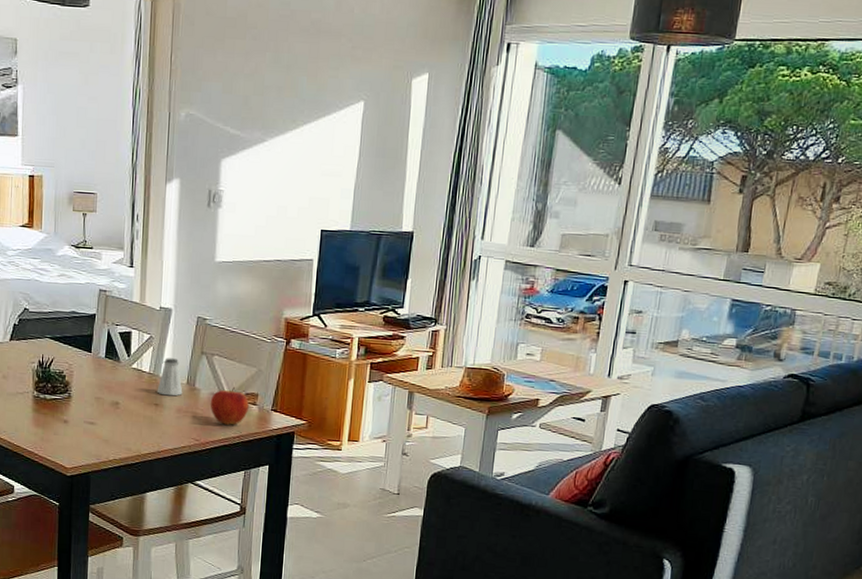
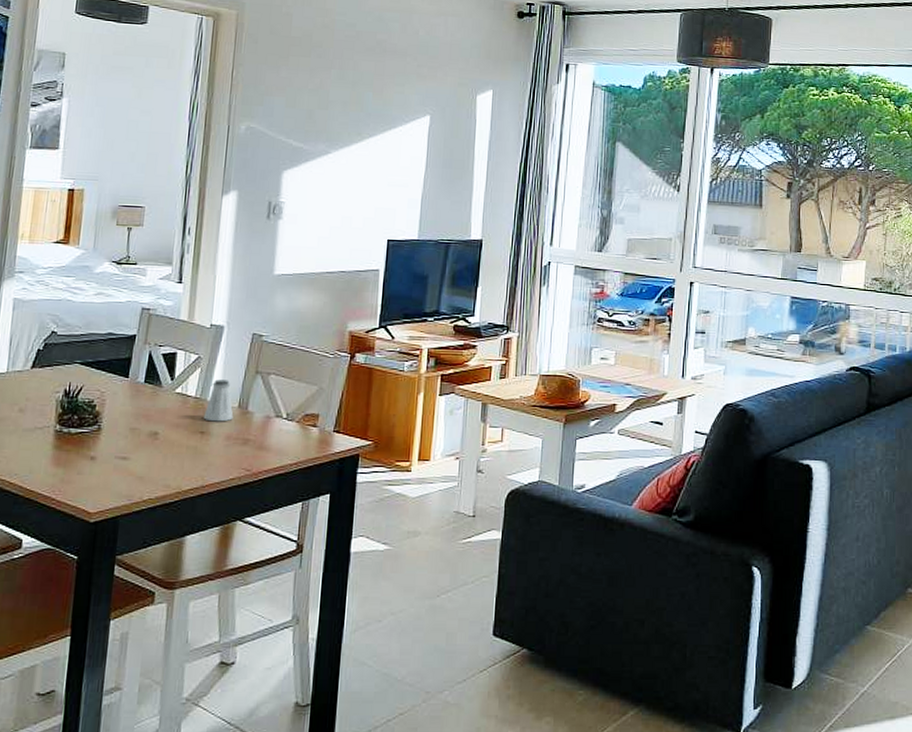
apple: present [210,386,249,425] -> none [264,407,308,451]

